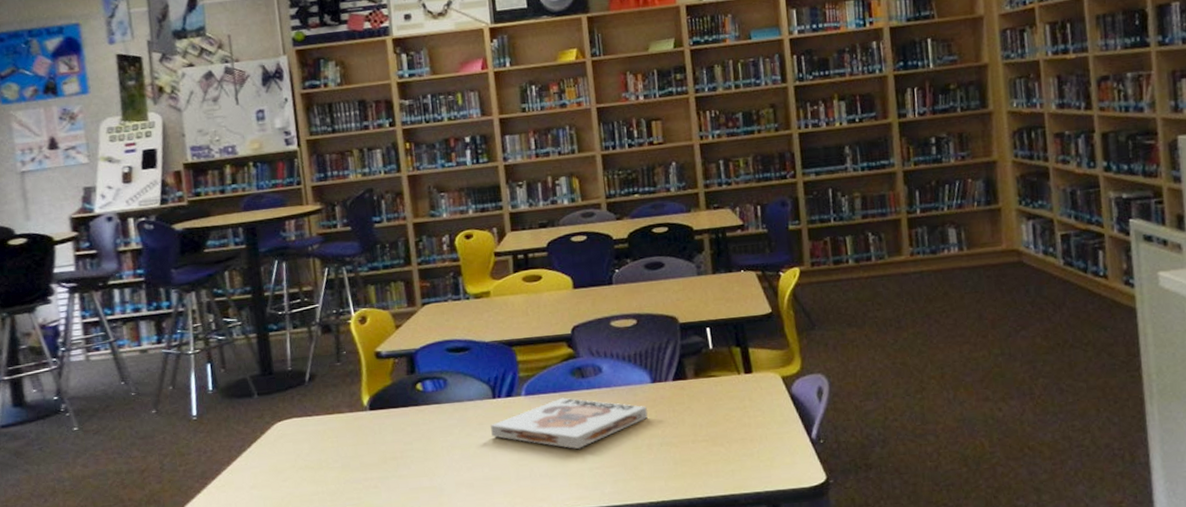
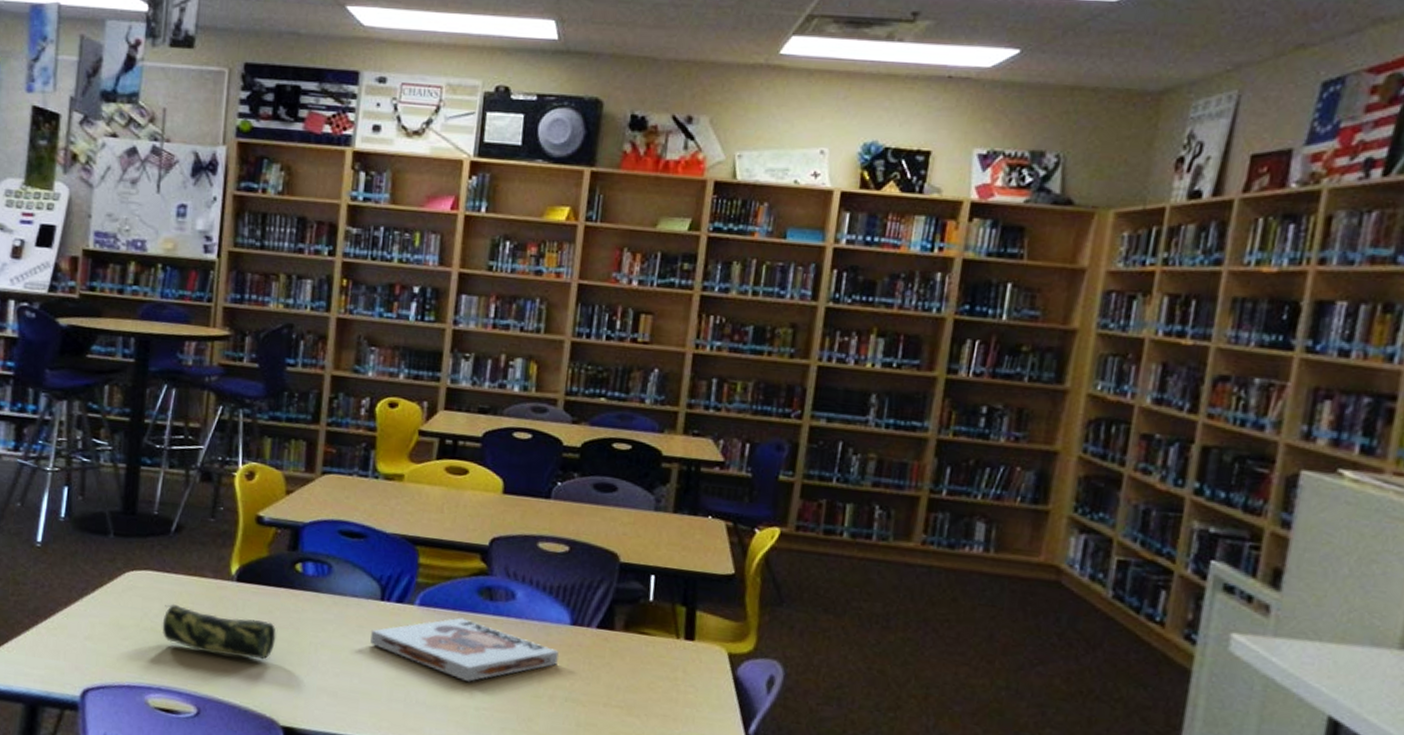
pencil case: none [313,438,413,476] -> present [162,603,276,660]

